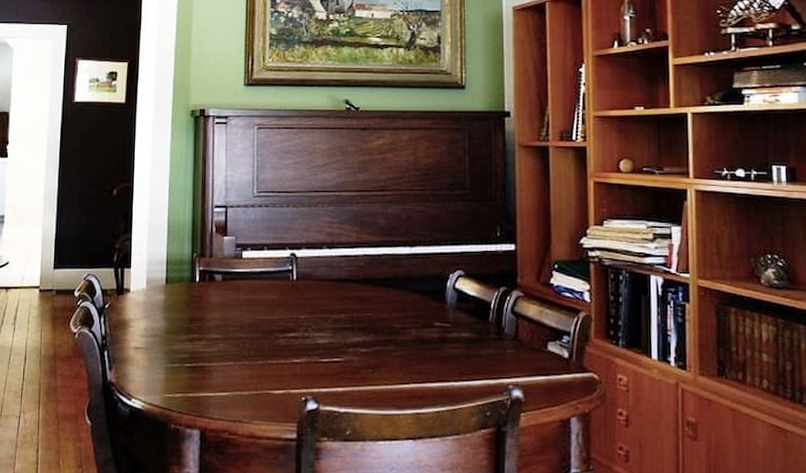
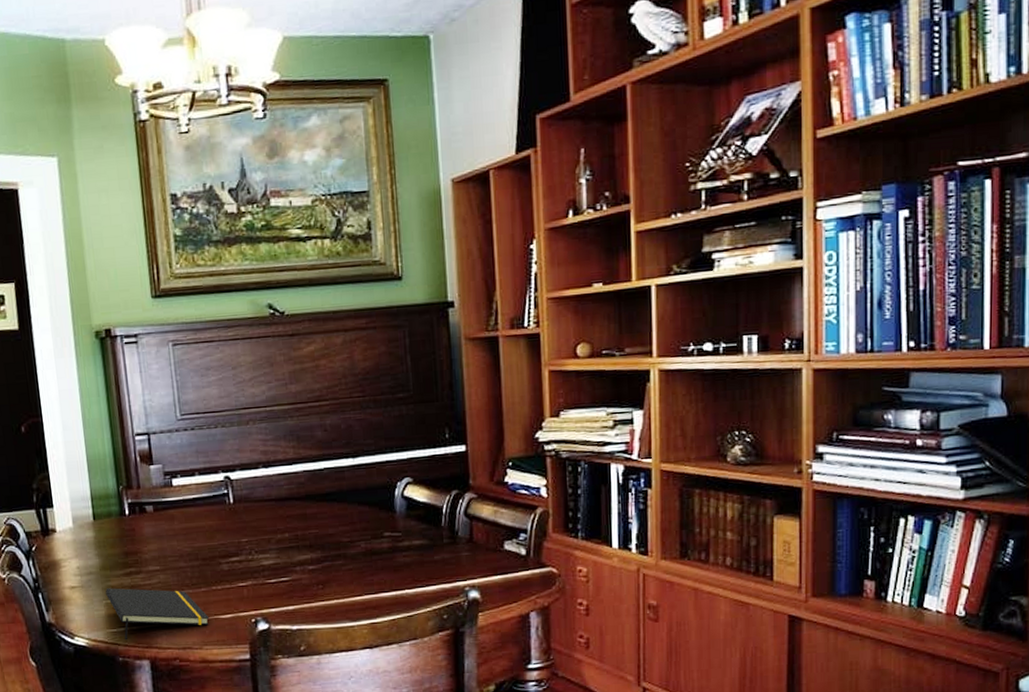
notepad: none [167,352,262,407] -> present [105,588,210,641]

